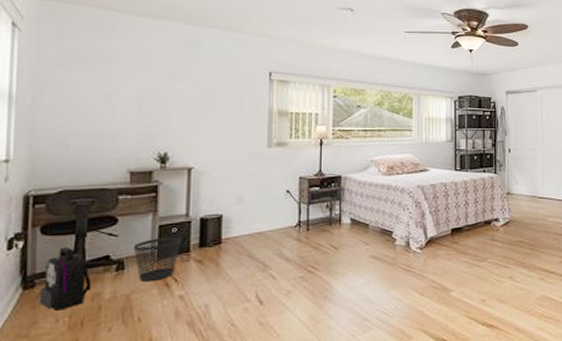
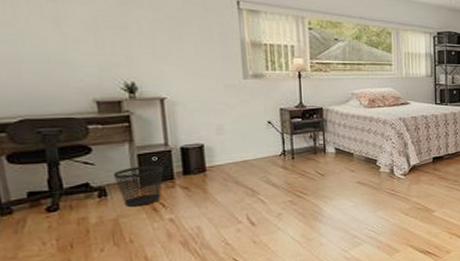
backpack: present [39,247,92,311] -> none [19,175,75,235]

